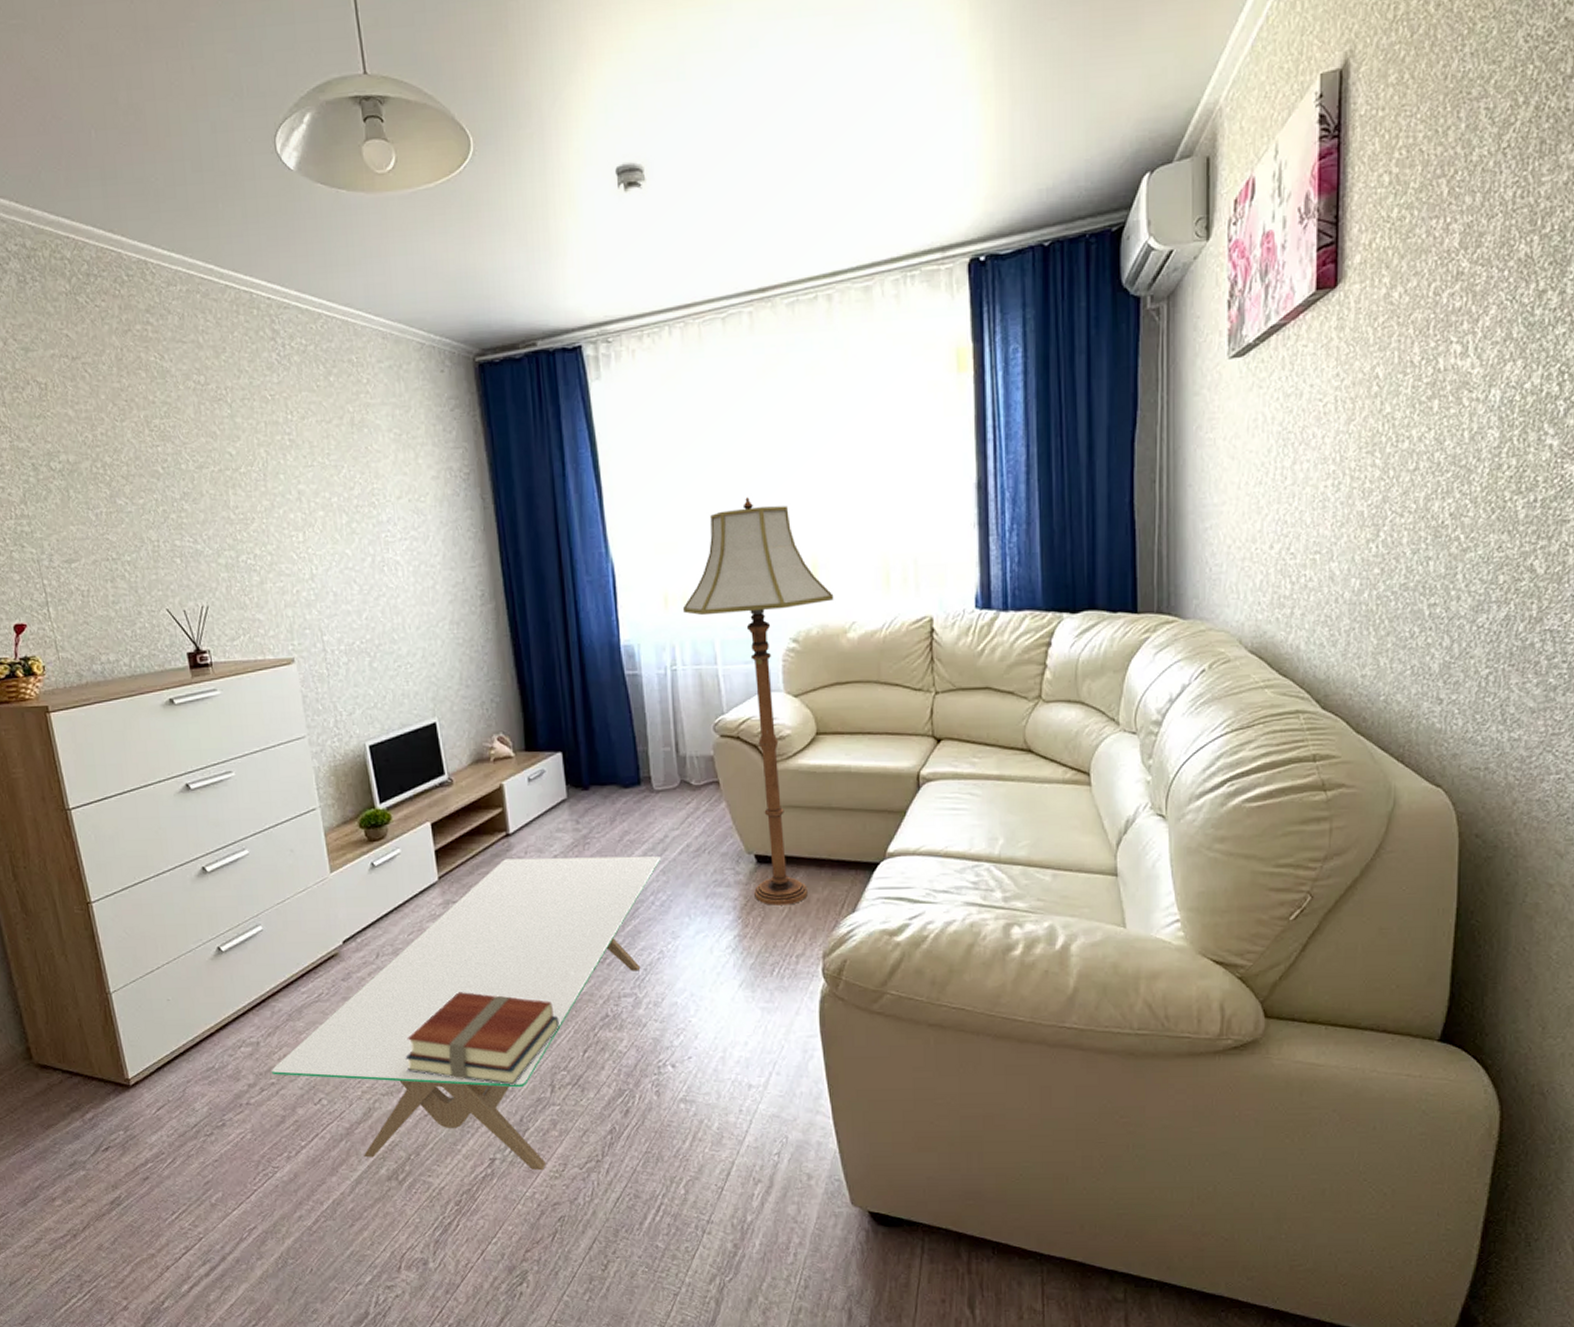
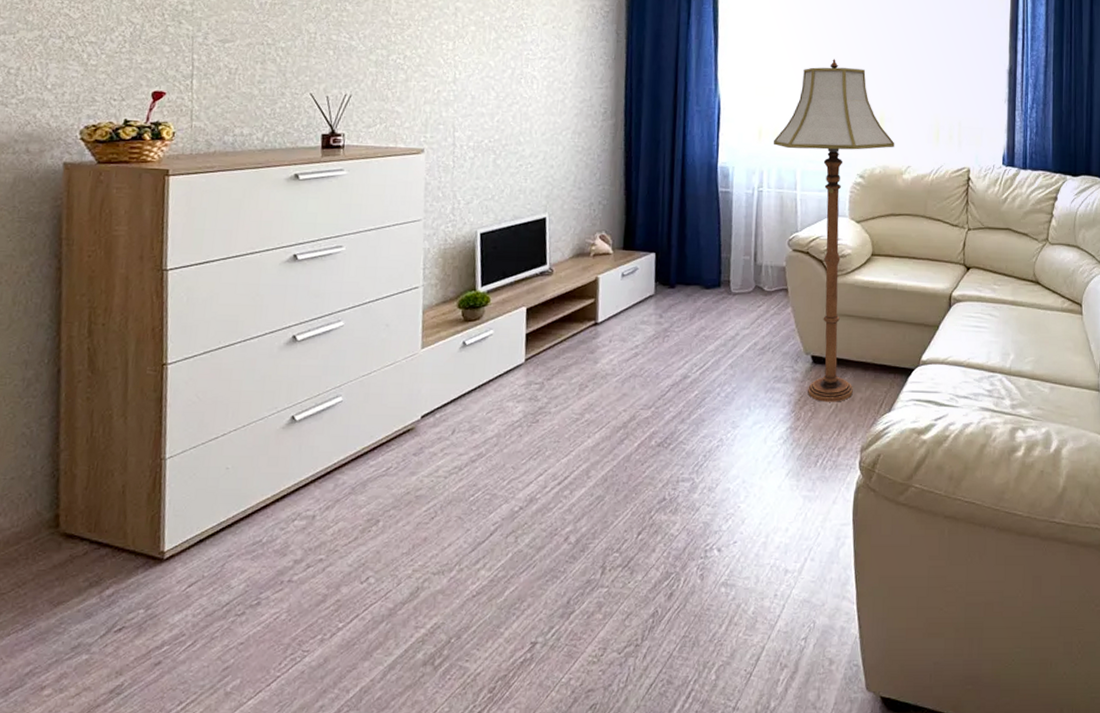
coffee table: present [271,856,662,1171] -> none [321,346,731,655]
books: present [404,992,560,1085] -> none [462,471,619,566]

